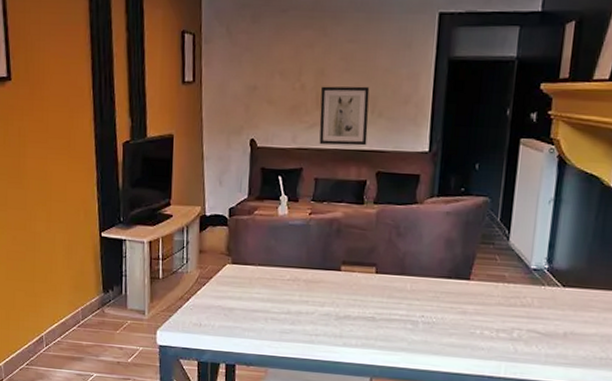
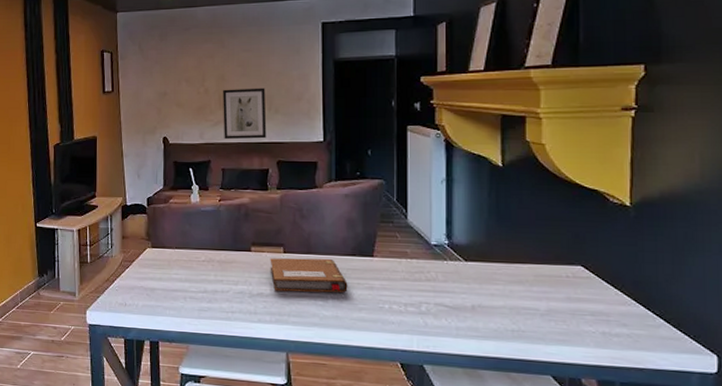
notebook: none [359,278,440,317] -> present [270,258,348,293]

